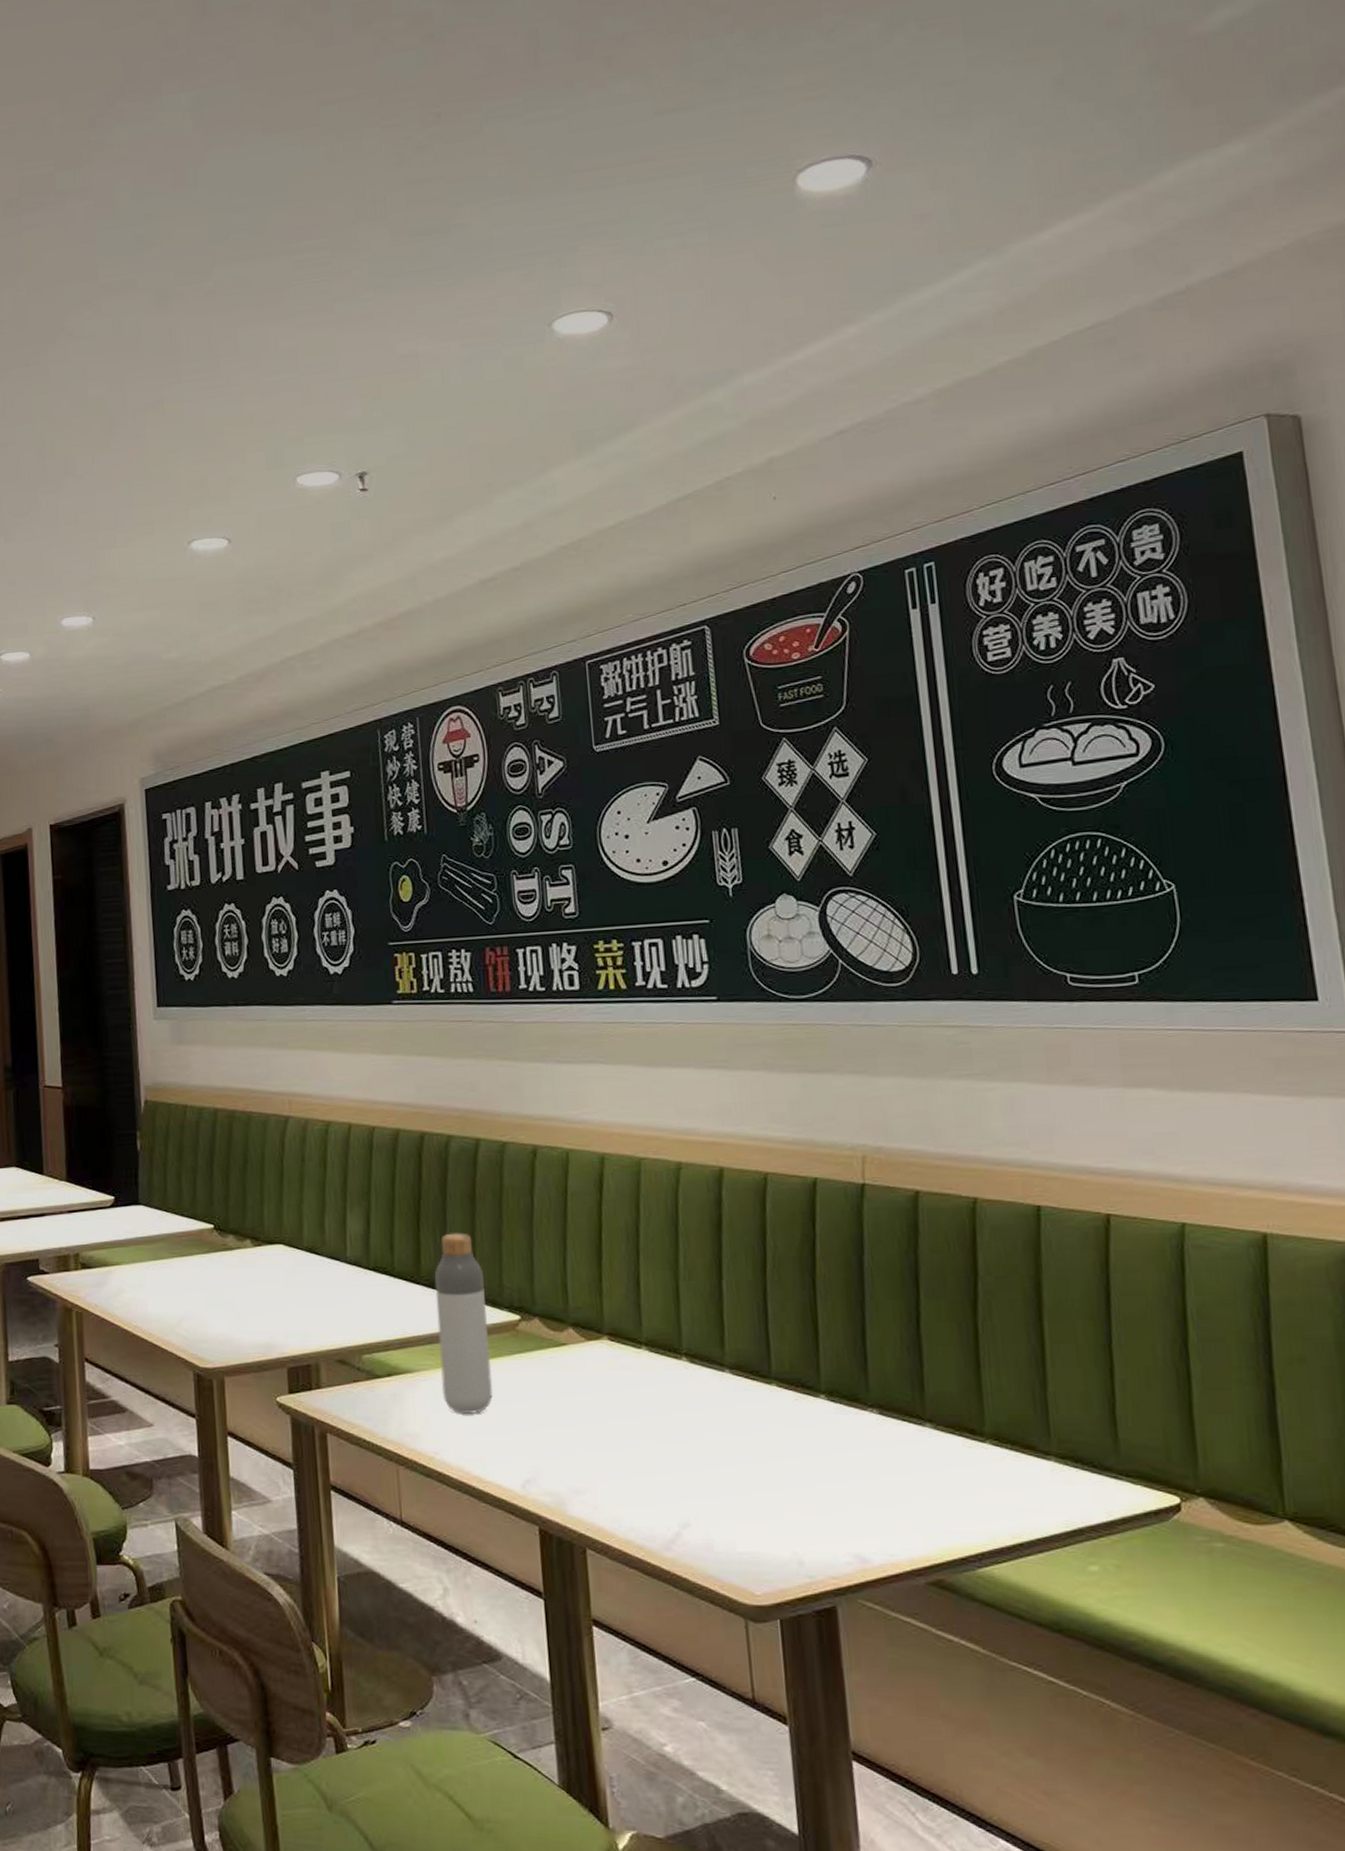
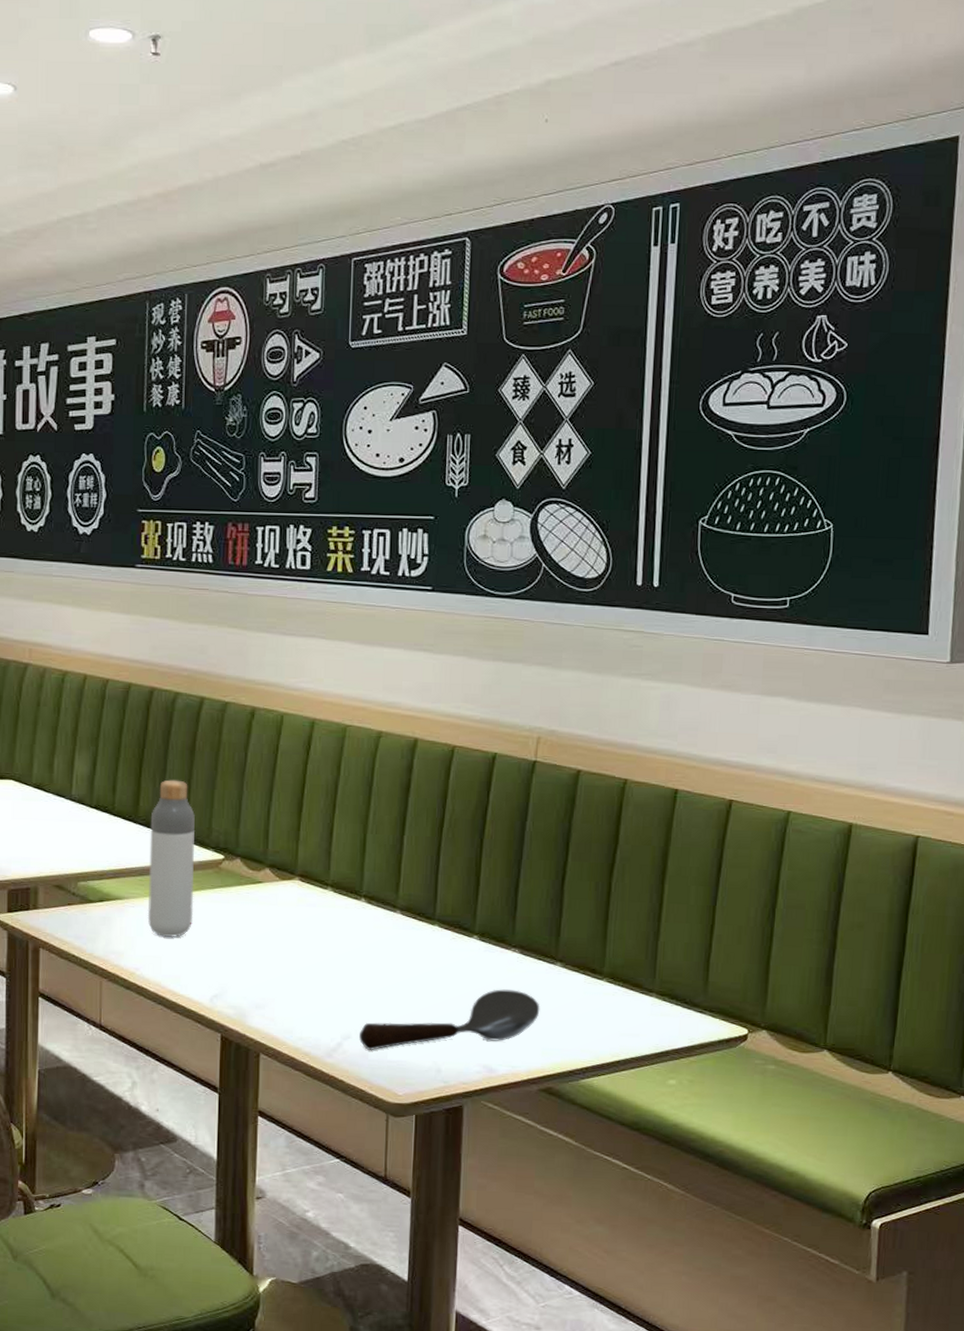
spoon: none [700,1459,914,1541] -> present [359,989,540,1051]

